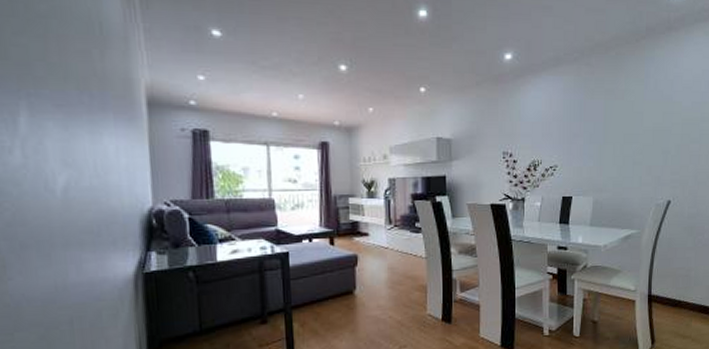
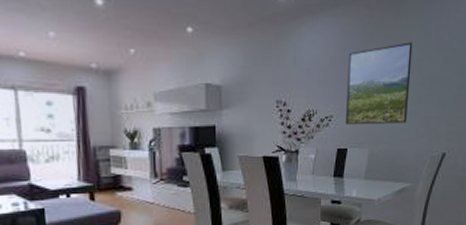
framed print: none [570,96,633,175] -> present [346,42,413,125]

